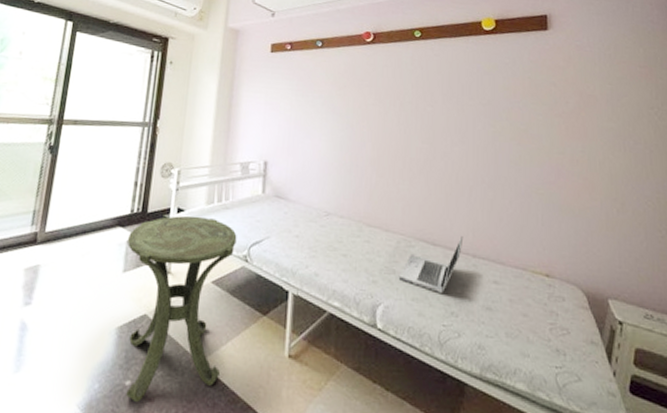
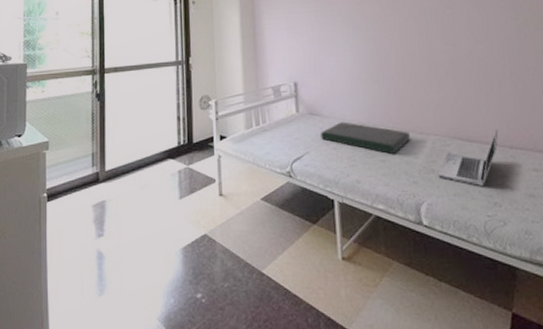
side table: present [126,215,237,402] -> none [178,141,280,311]
cushion: none [284,208,375,249] -> present [320,121,410,154]

